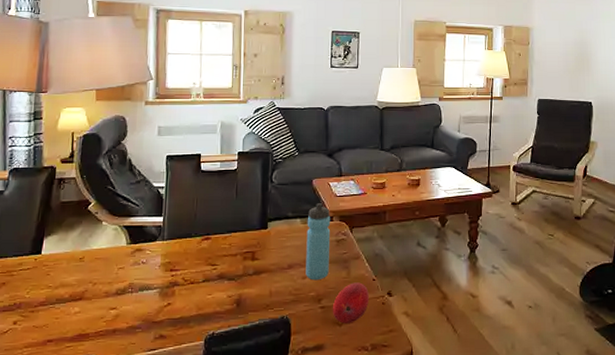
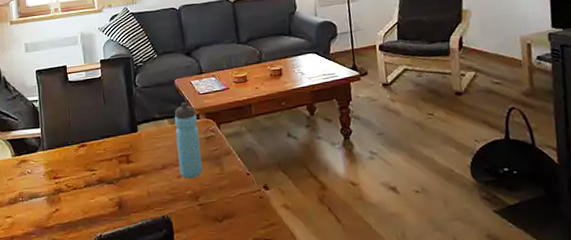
fruit: present [332,282,369,324] -> none [210,178,246,220]

